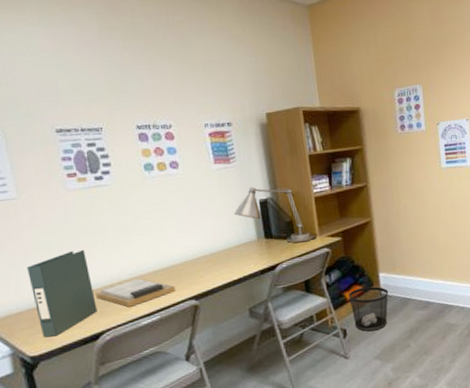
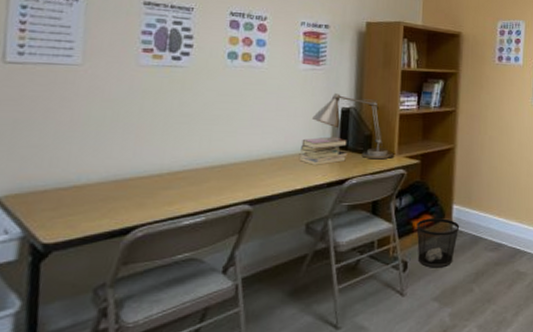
binder: present [27,249,97,338] -> none [64,130,141,224]
clipboard: present [95,278,175,307] -> none [138,171,230,202]
books: none [229,227,274,257] -> present [299,136,348,165]

